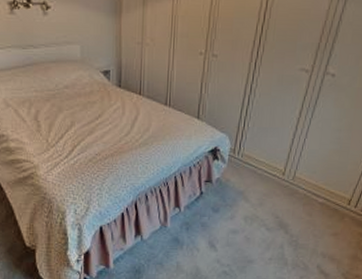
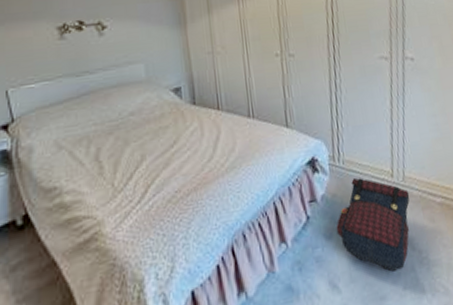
satchel: none [223,169,295,246] -> present [336,177,410,273]

